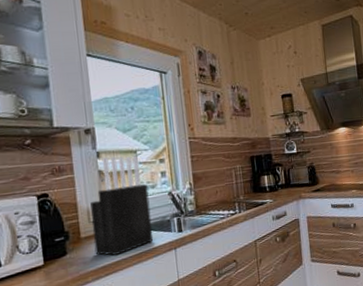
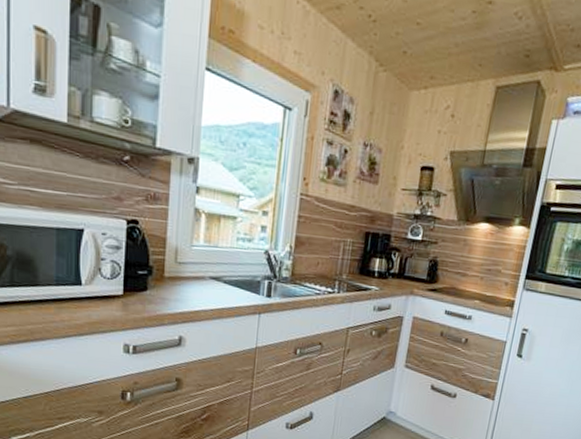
knife block: present [90,156,154,256] -> none [176,194,244,305]

